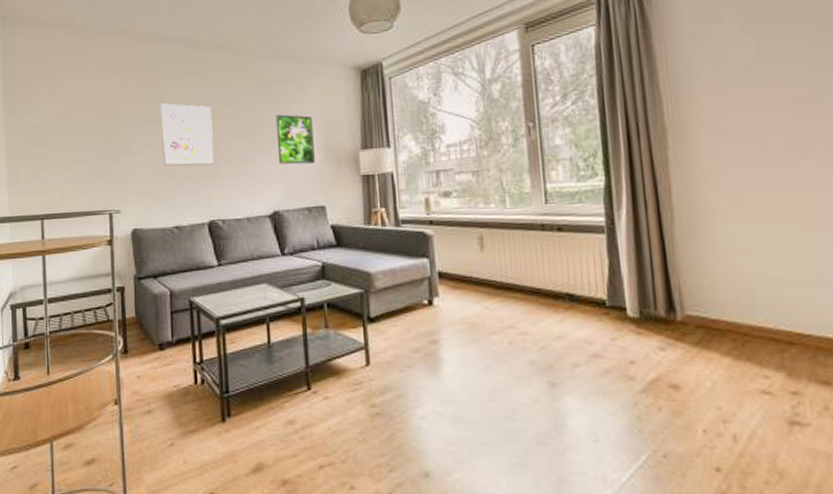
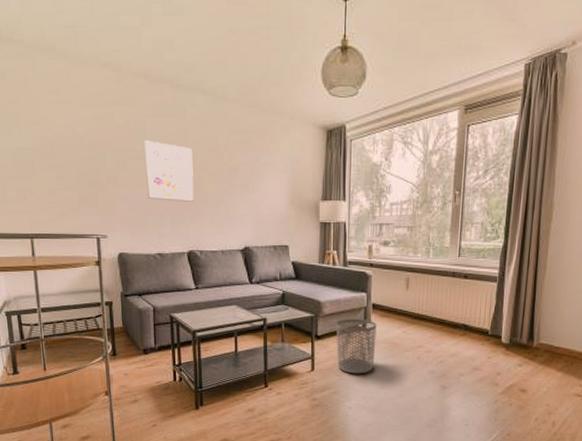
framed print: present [275,114,315,165] -> none [250,162,282,209]
waste bin: none [392,292,450,369] -> present [336,318,377,374]

